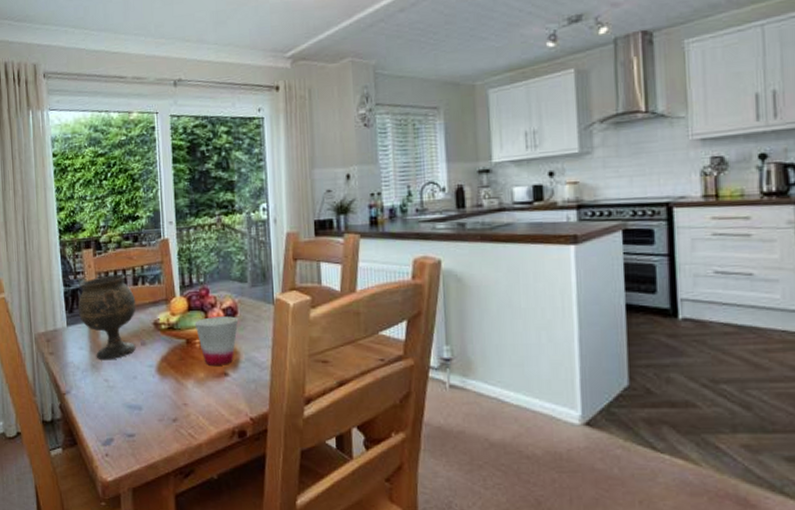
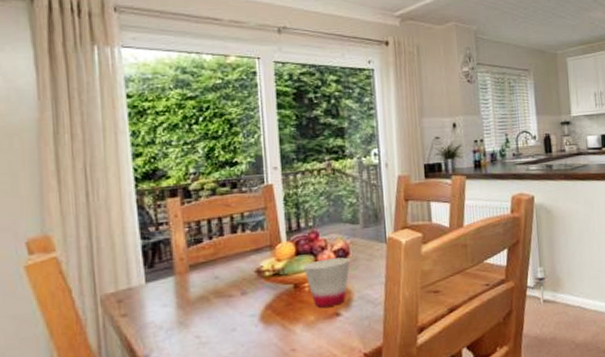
goblet: present [77,274,136,360] -> none [160,223,235,316]

